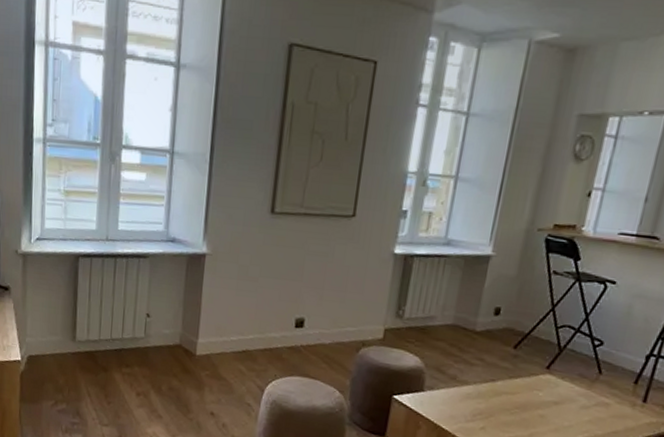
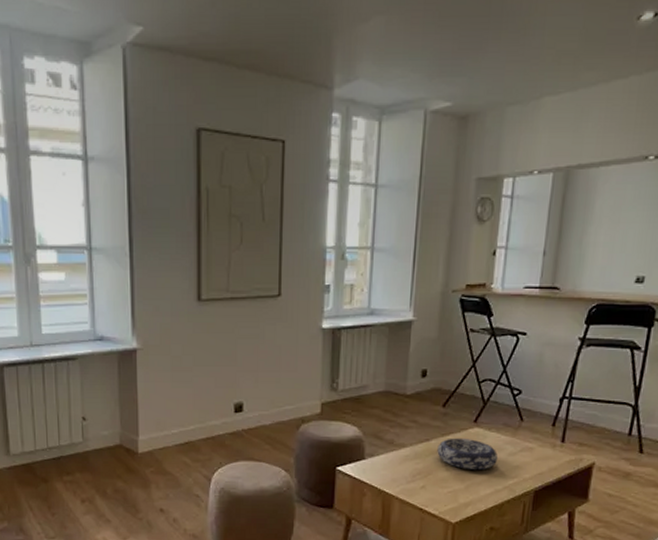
decorative bowl: none [502,381,569,420] -> present [437,438,499,471]

